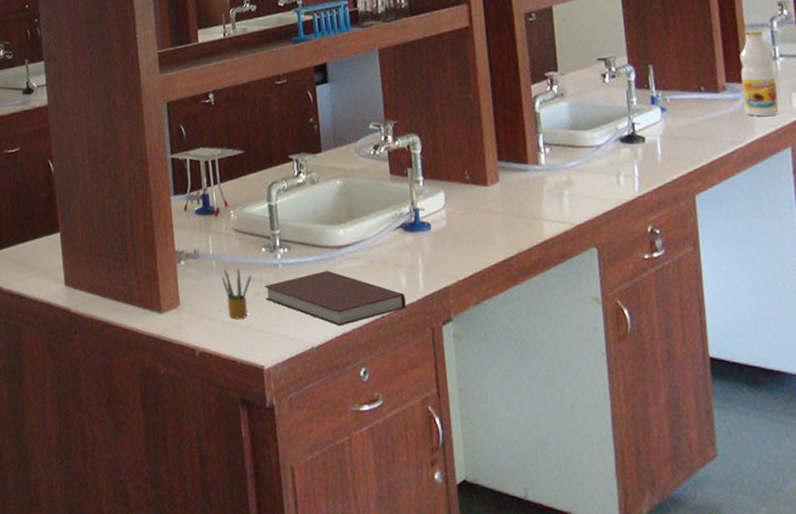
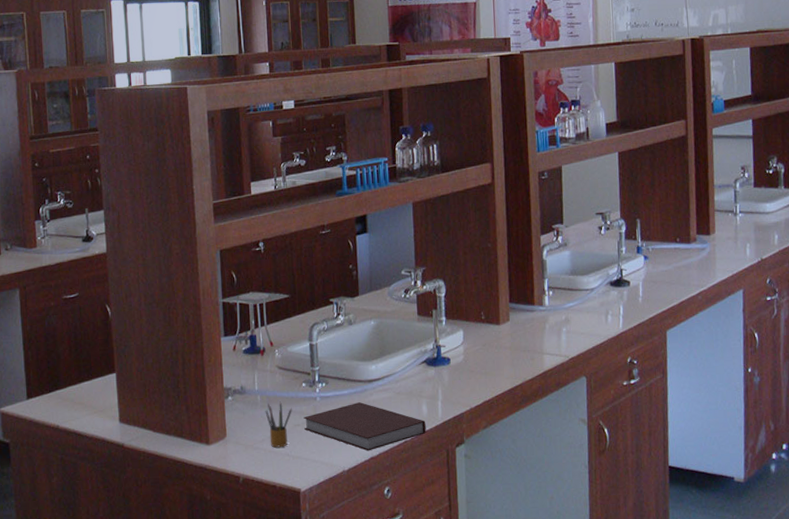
beverage bottle: present [740,30,779,116] -> none [708,189,736,263]

